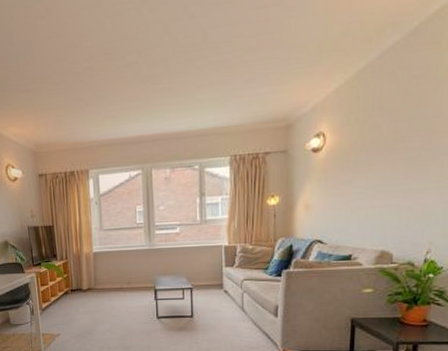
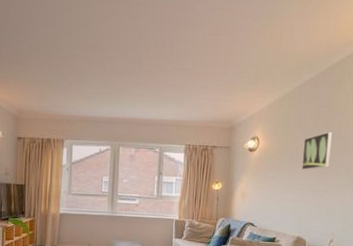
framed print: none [385,110,430,166] -> present [301,131,333,170]

